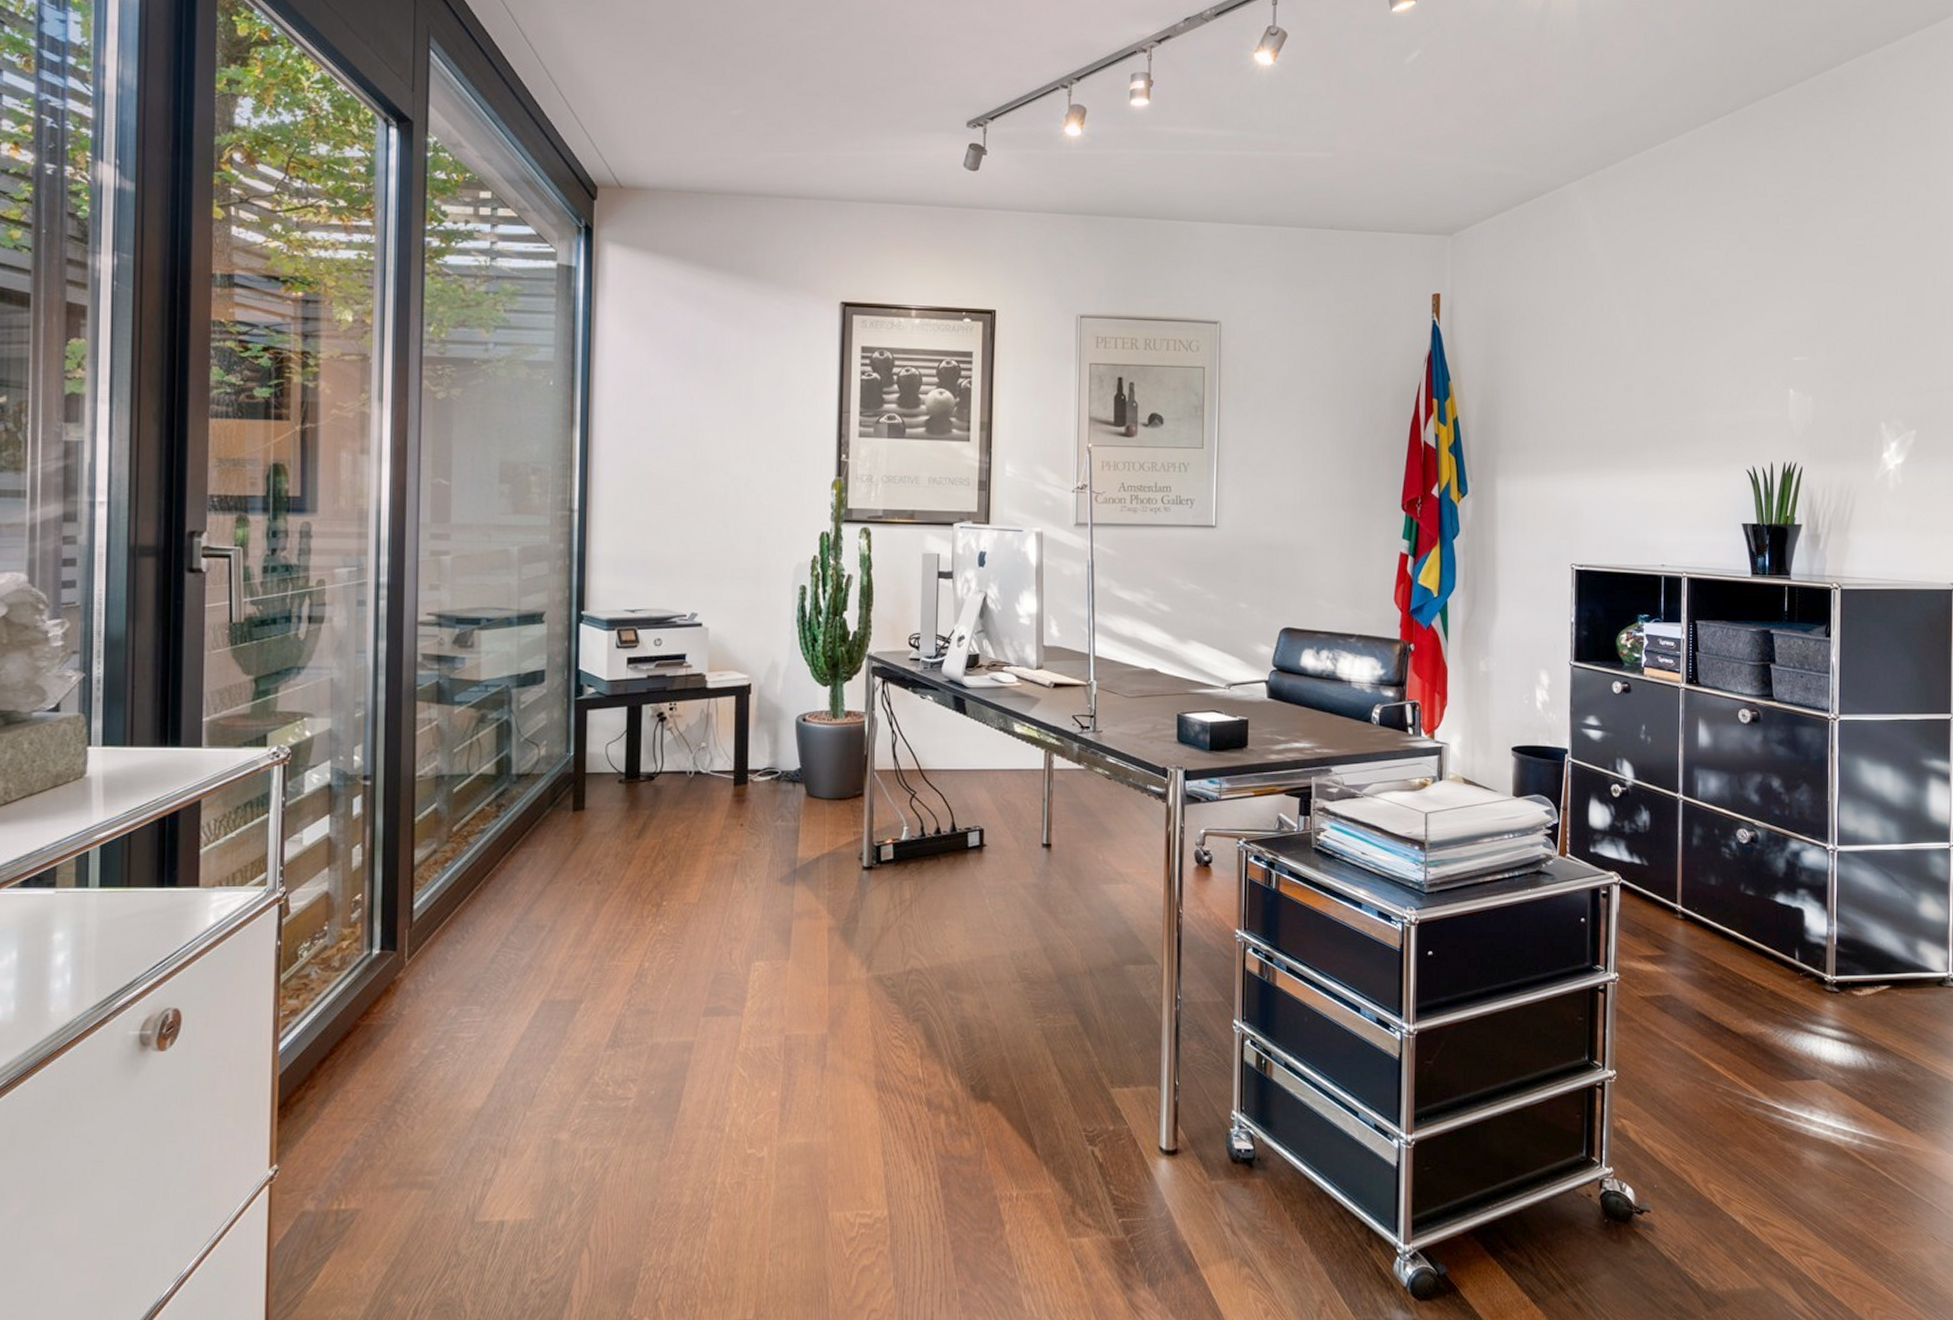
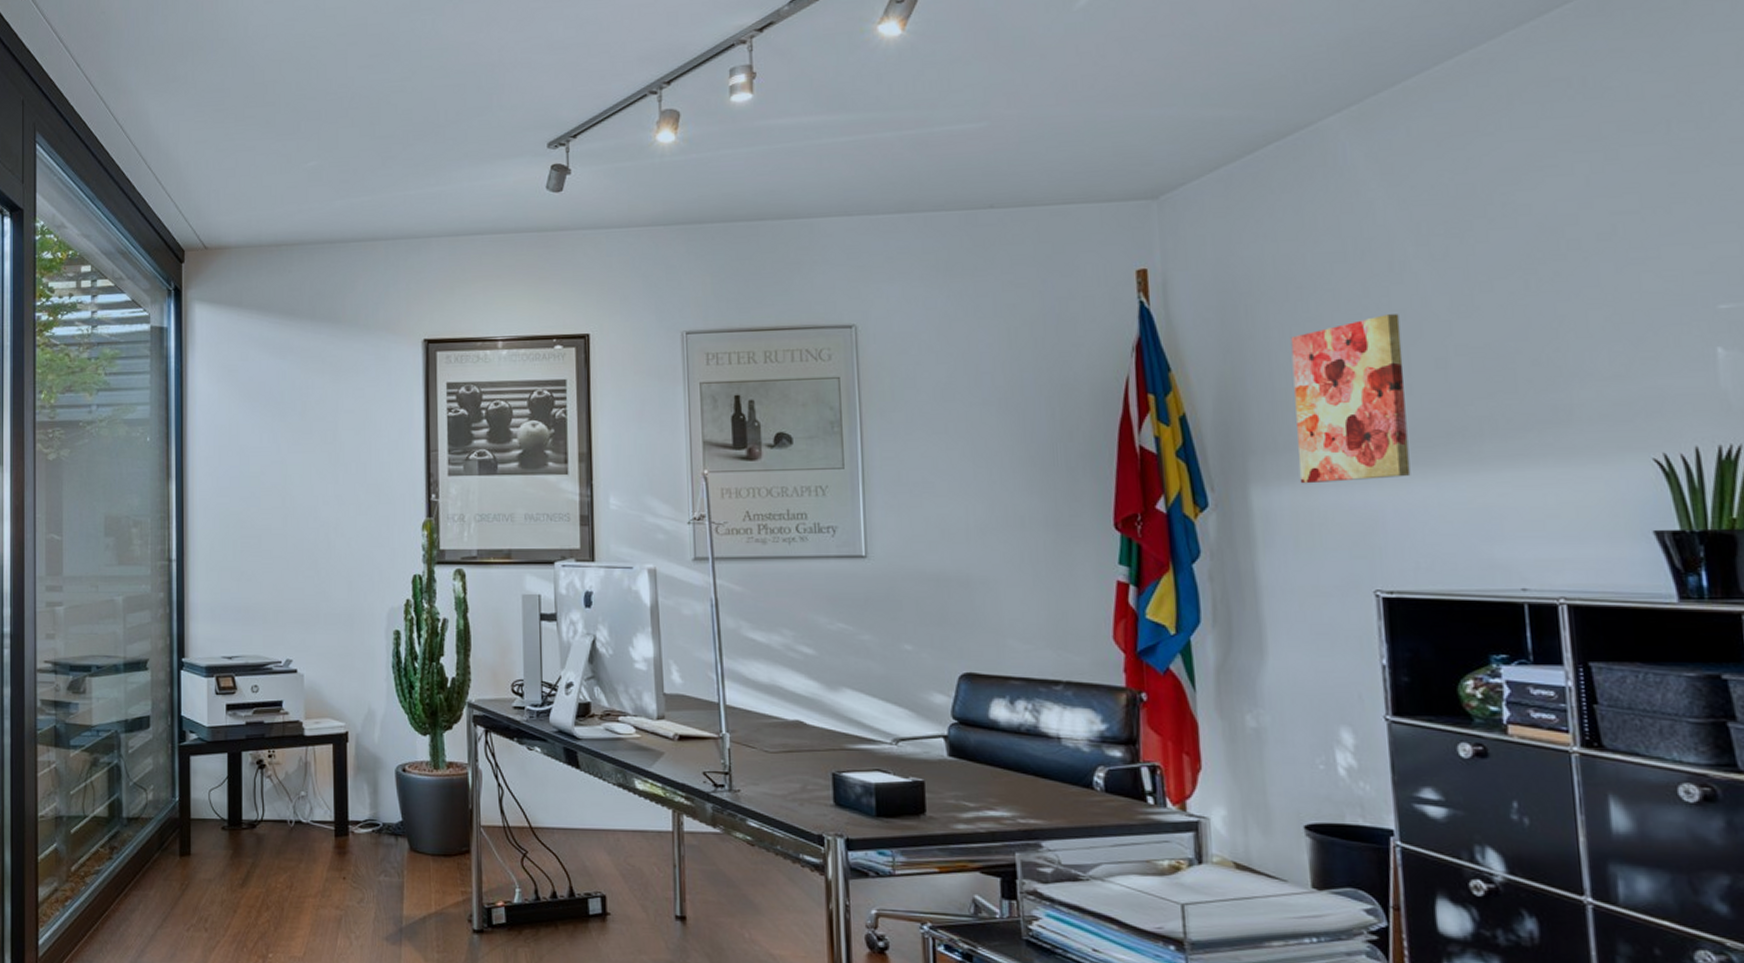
wall art: none [1530,346,1604,478] -> present [1290,314,1411,484]

